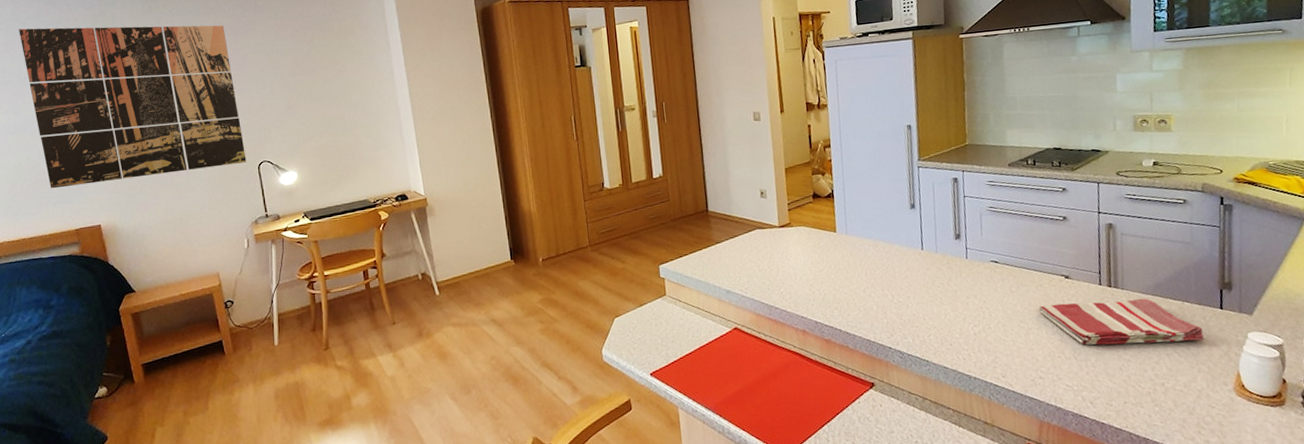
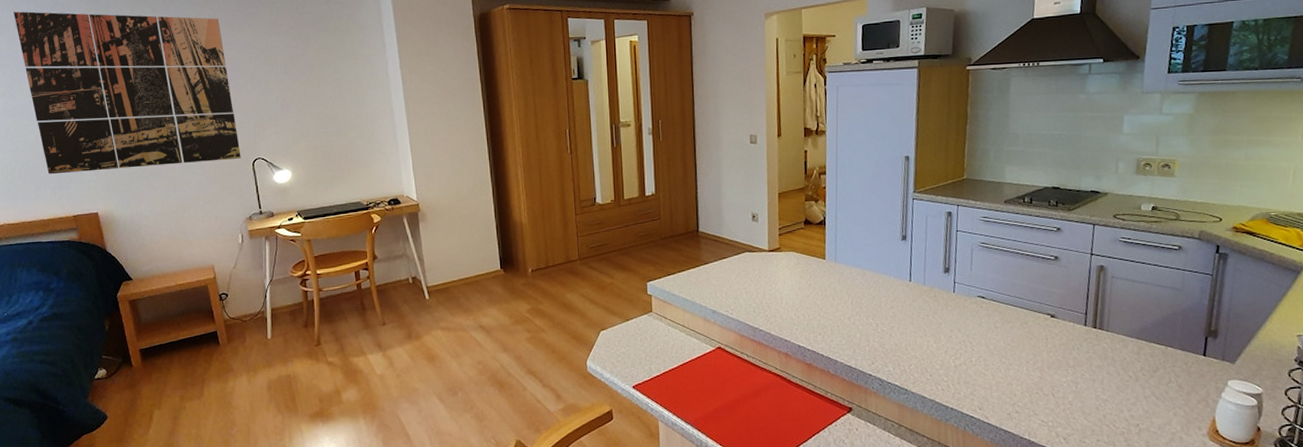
dish towel: present [1038,298,1204,345] -> none [1021,341,1184,386]

